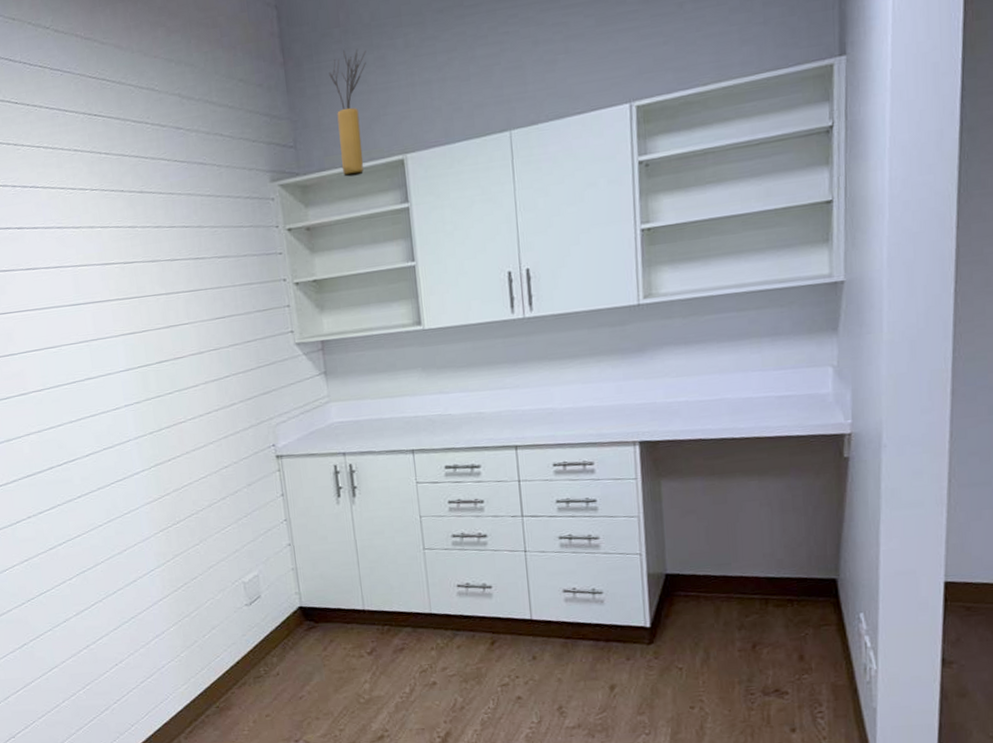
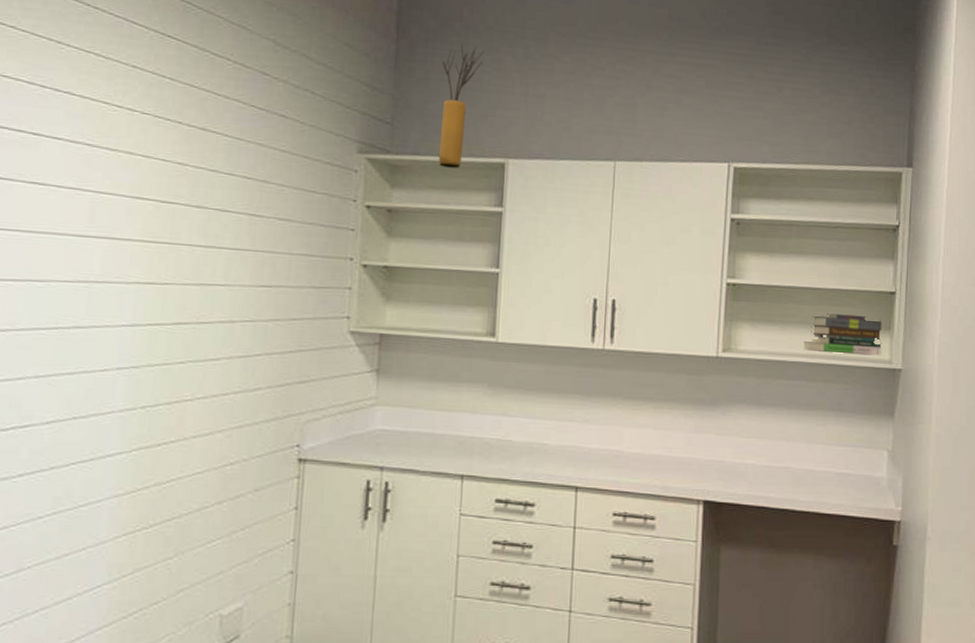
books: none [730,233,820,281] -> present [803,313,882,356]

